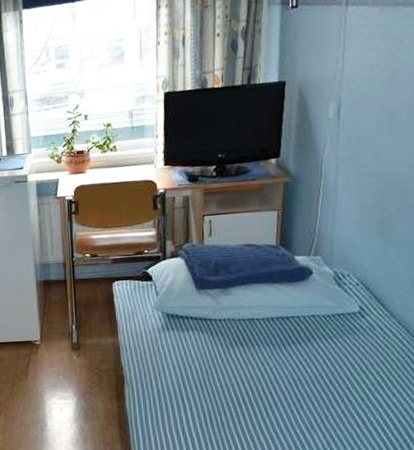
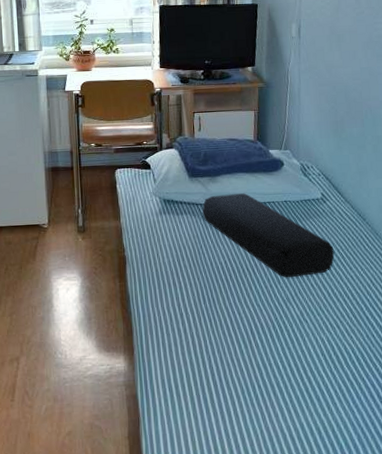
cushion: none [212,307,373,403] -> present [202,193,335,278]

